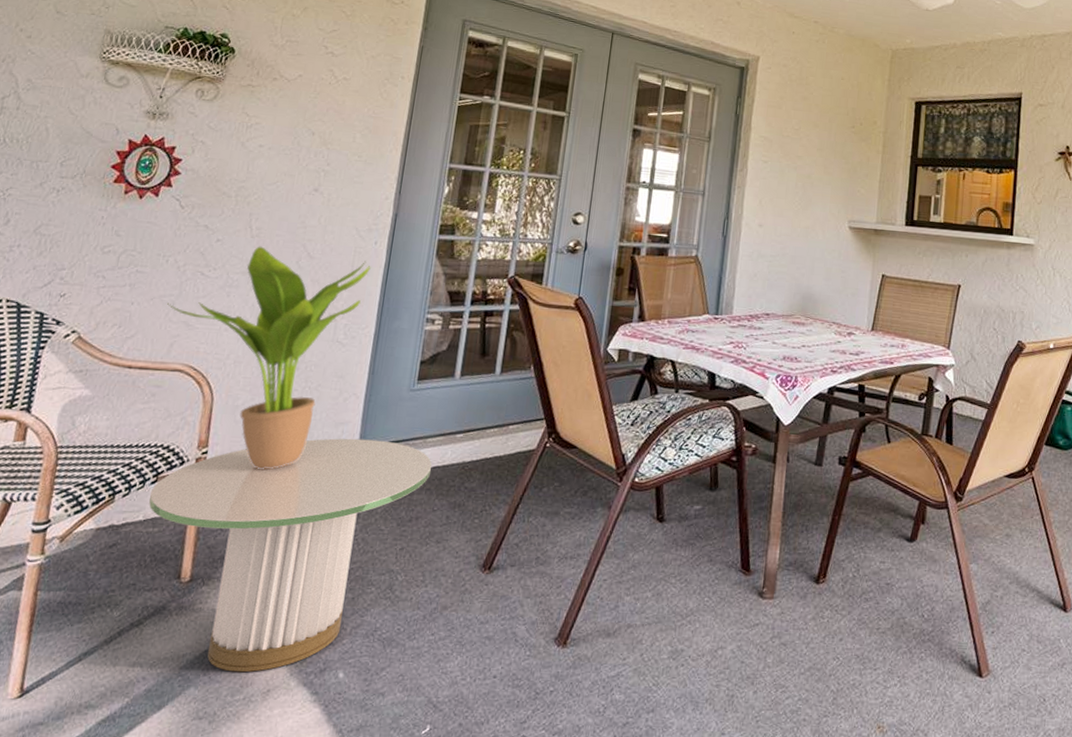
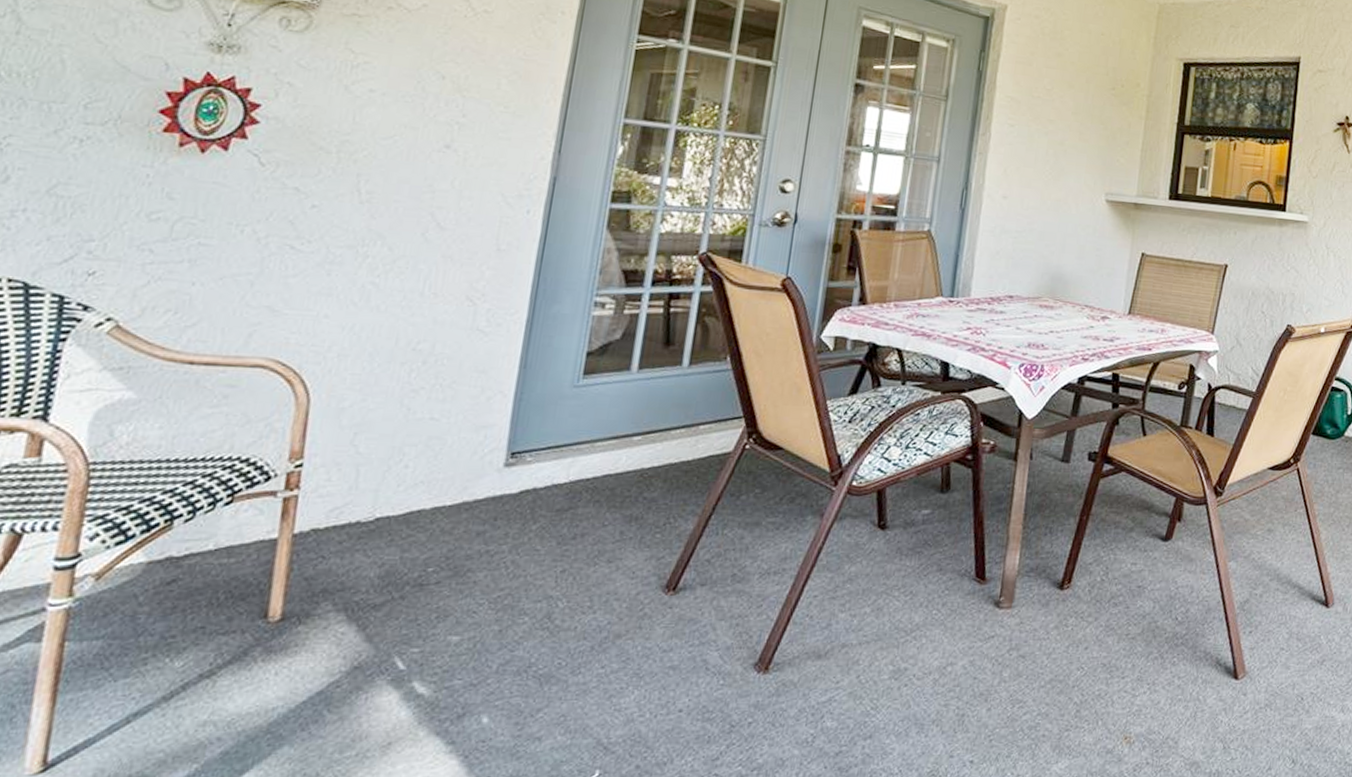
side table: present [149,438,432,673] -> none [222,444,602,725]
potted plant: present [167,246,371,469] -> none [243,214,522,484]

